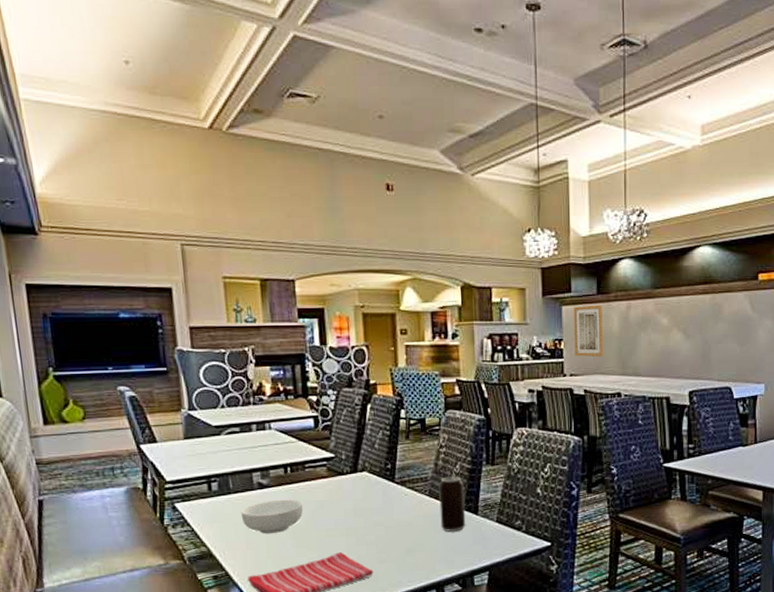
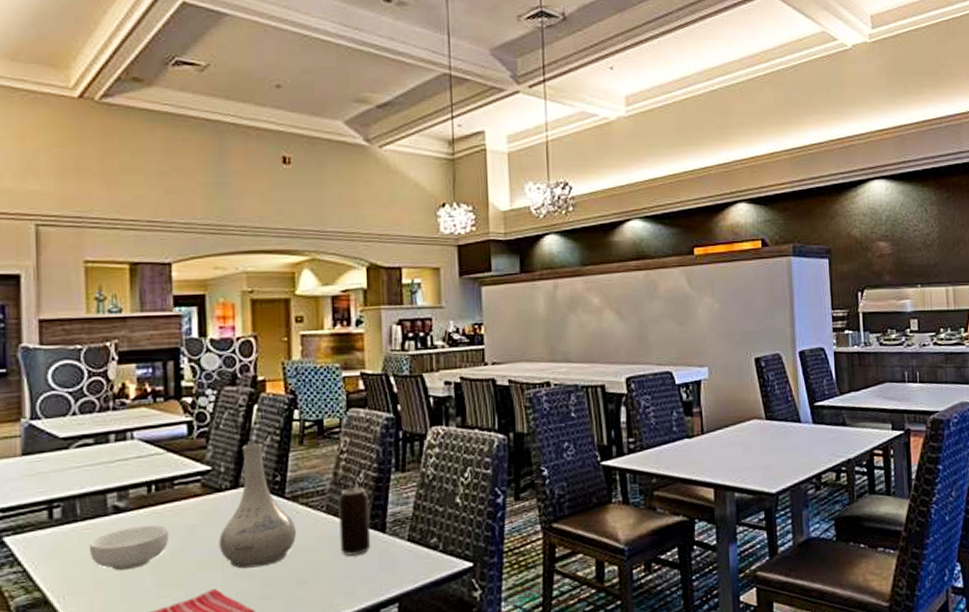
vase: none [343,437,405,537] -> present [219,444,296,569]
wall art: present [574,304,604,357] -> none [495,284,530,343]

